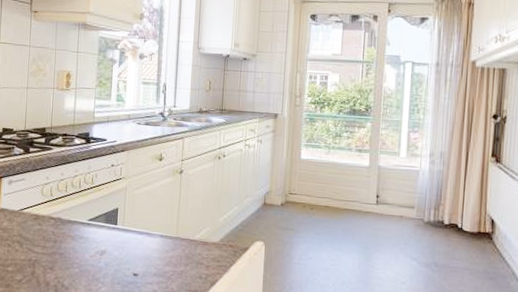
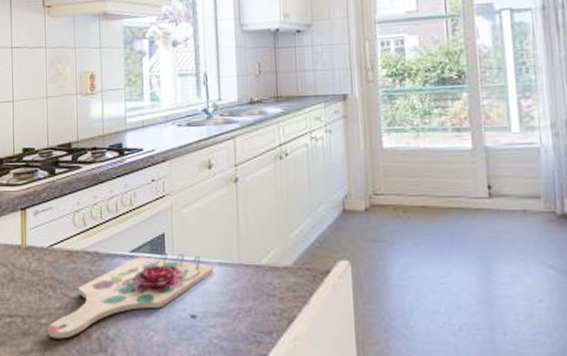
cutting board: none [13,222,156,284] -> present [48,251,214,339]

